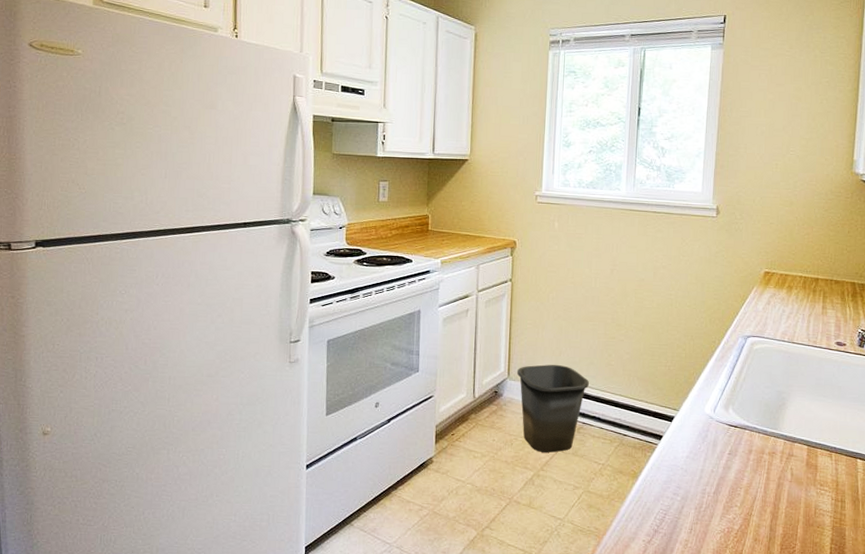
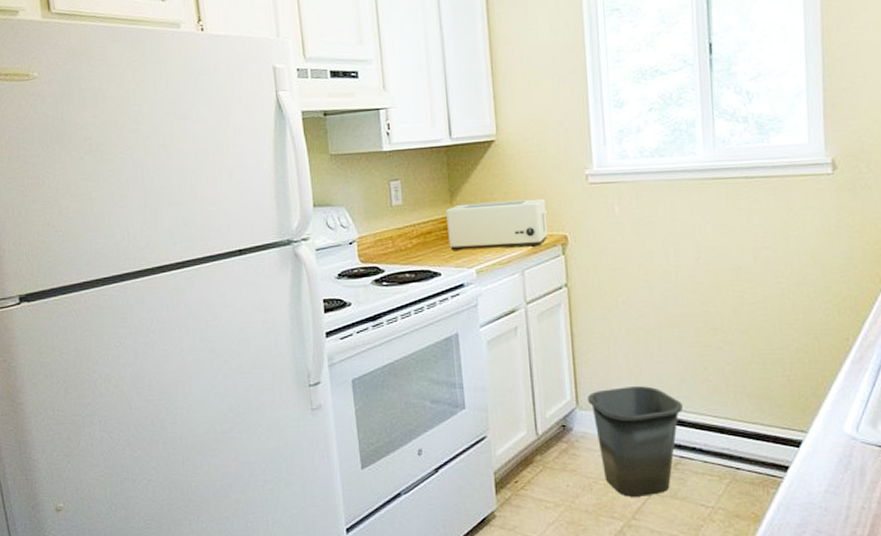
toaster: none [421,206,503,247] -> present [445,198,548,251]

